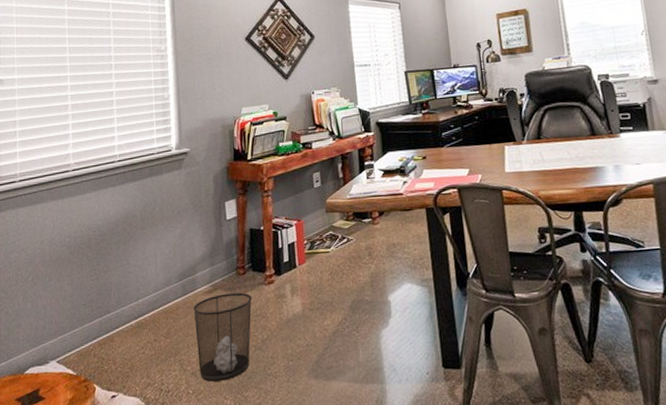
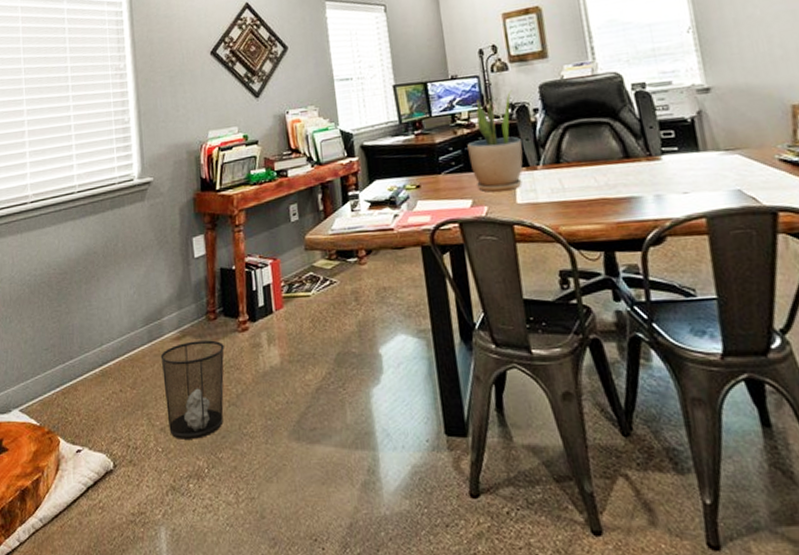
potted plant: none [466,78,511,163] -> present [467,90,523,192]

